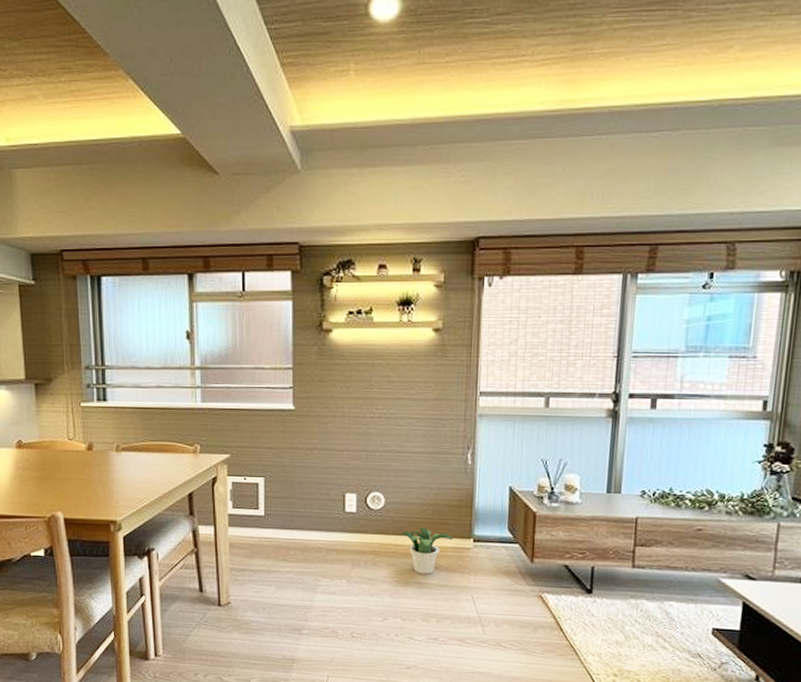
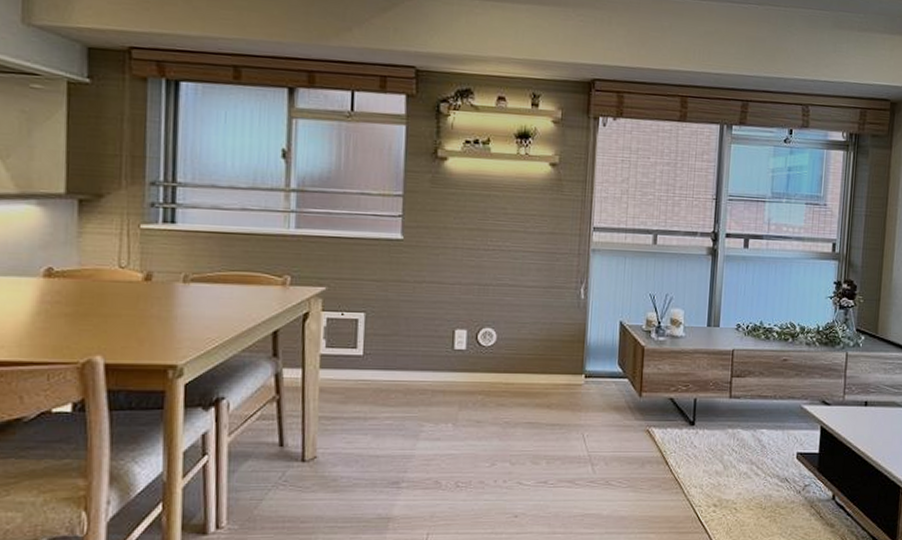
potted plant: present [401,527,453,574] -> none [512,364,565,414]

